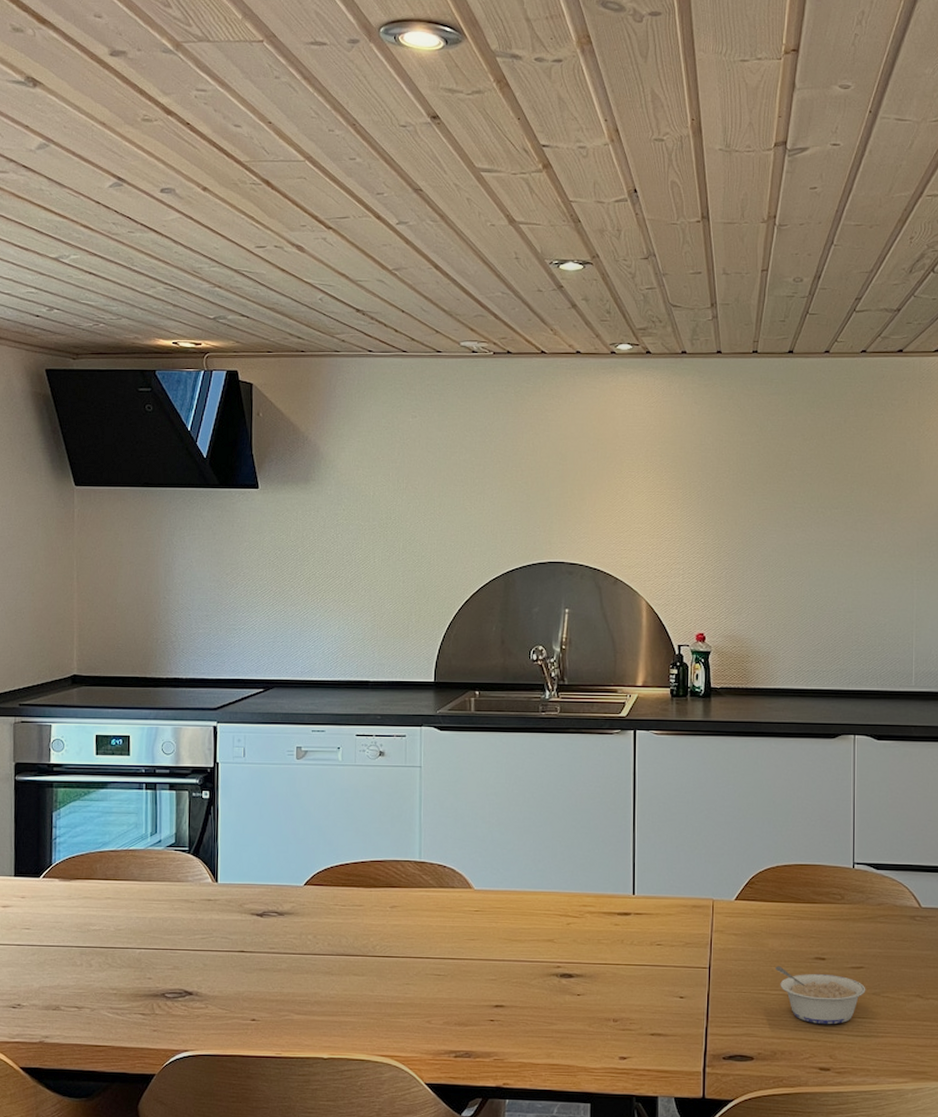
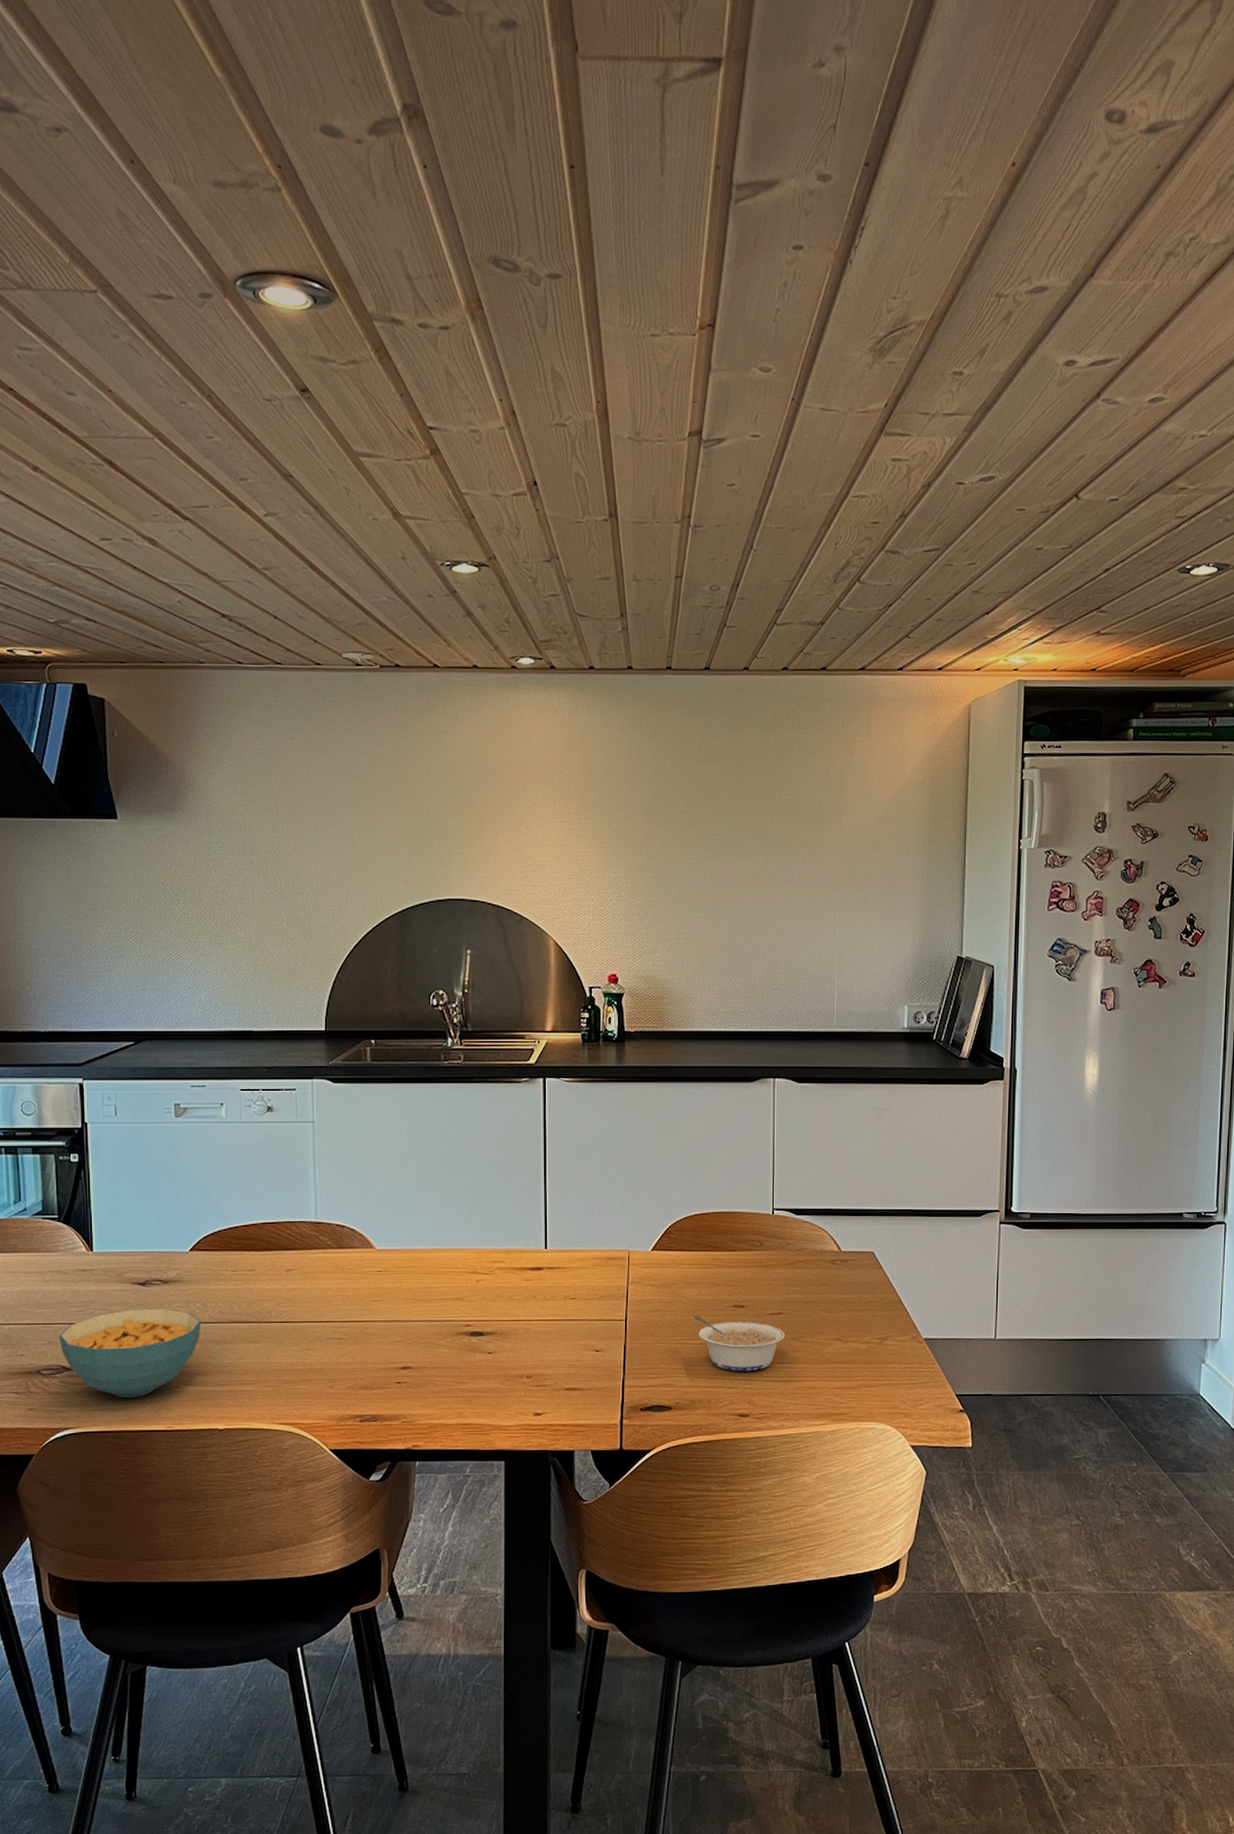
cereal bowl: none [183,938,312,1024] -> present [59,1308,201,1398]

